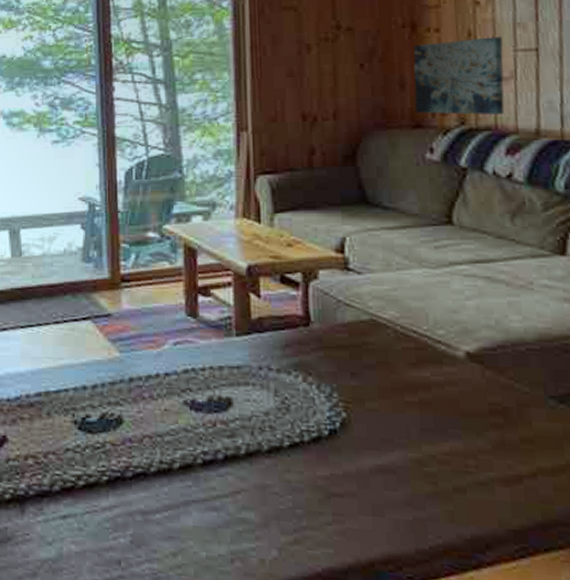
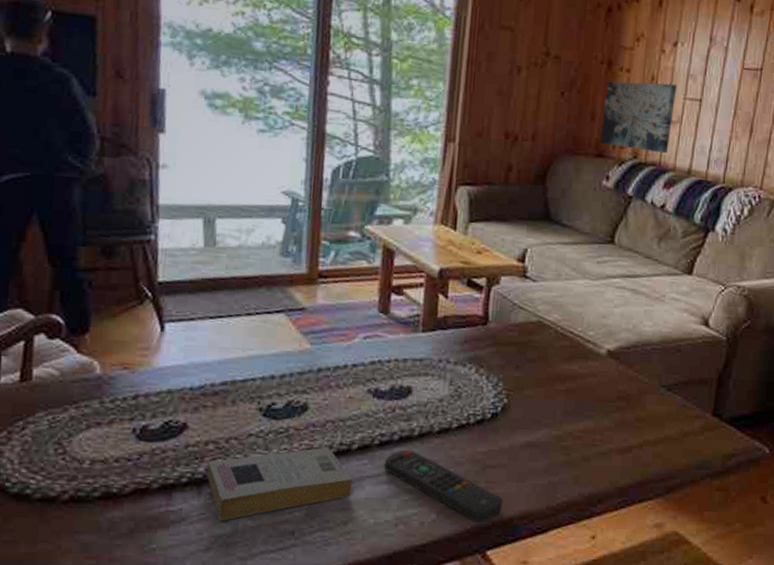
book: none [29,465,177,545] -> present [207,447,352,522]
remote control: none [210,470,359,565] -> present [383,449,503,522]

